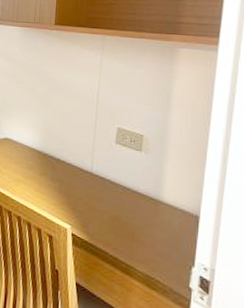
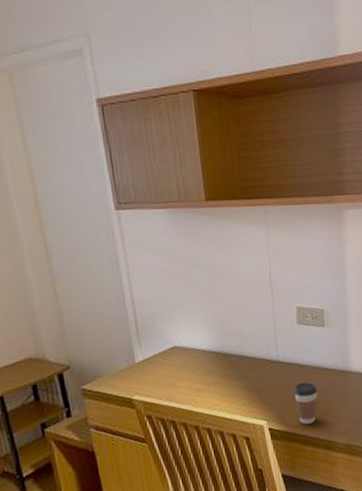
coffee cup: none [101,199,125,242] -> present [293,382,318,425]

